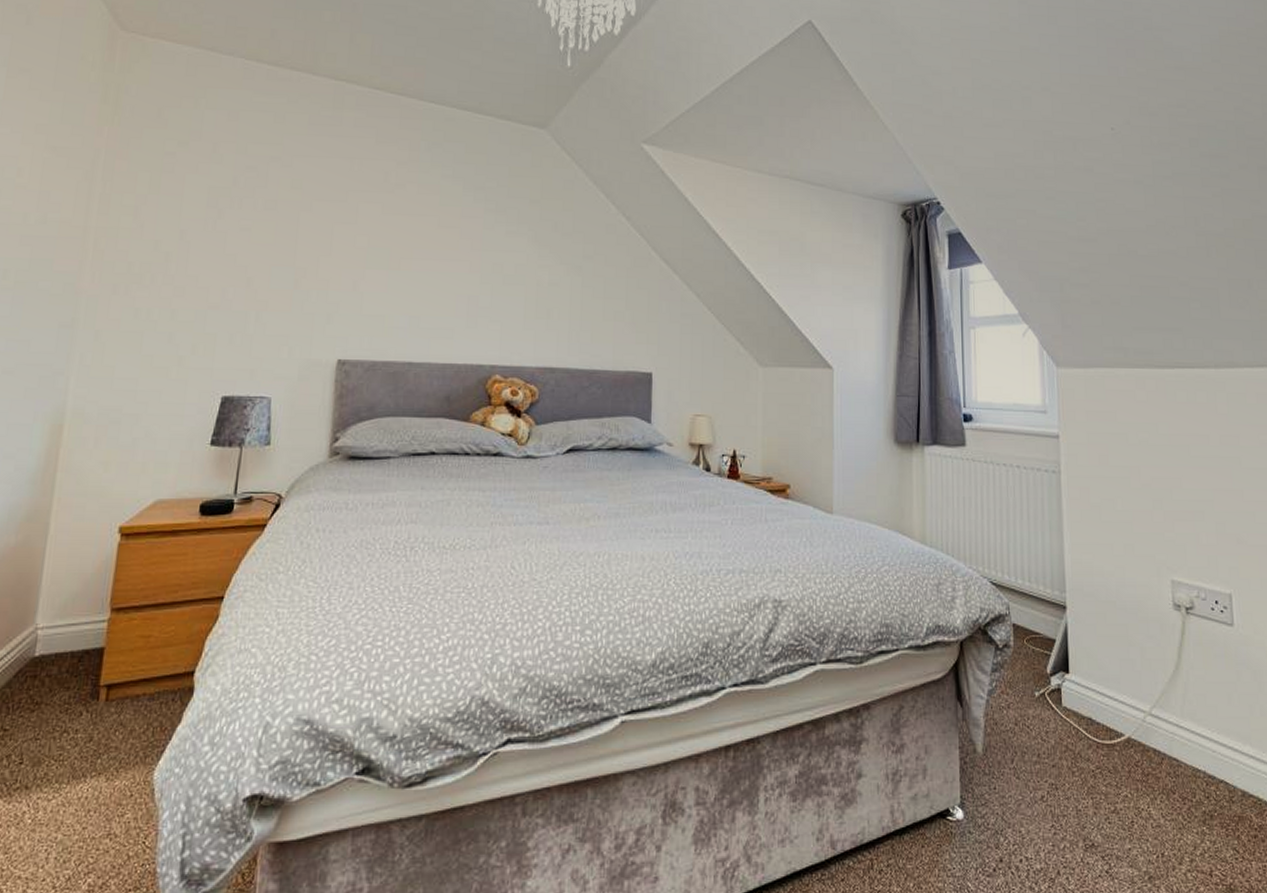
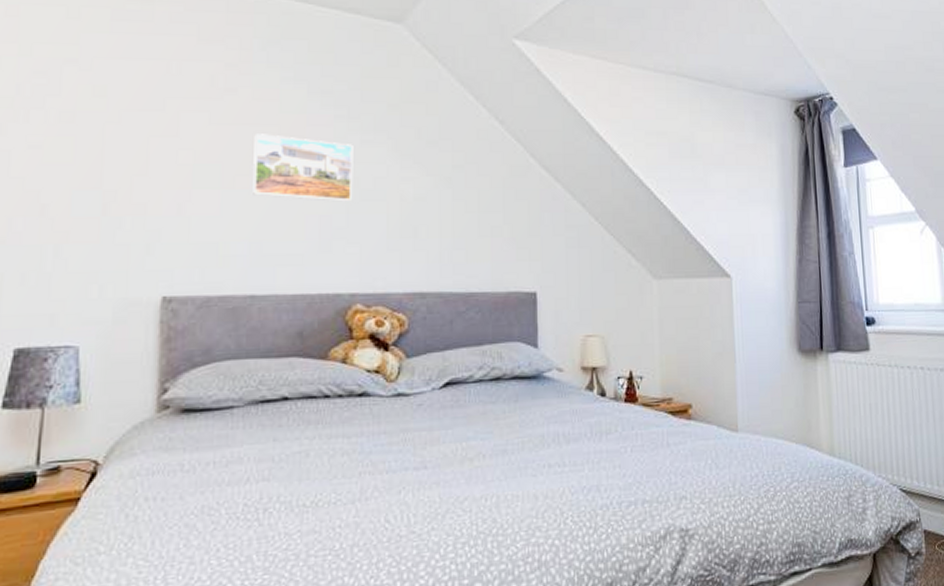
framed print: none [414,223,499,285] -> present [253,134,353,202]

